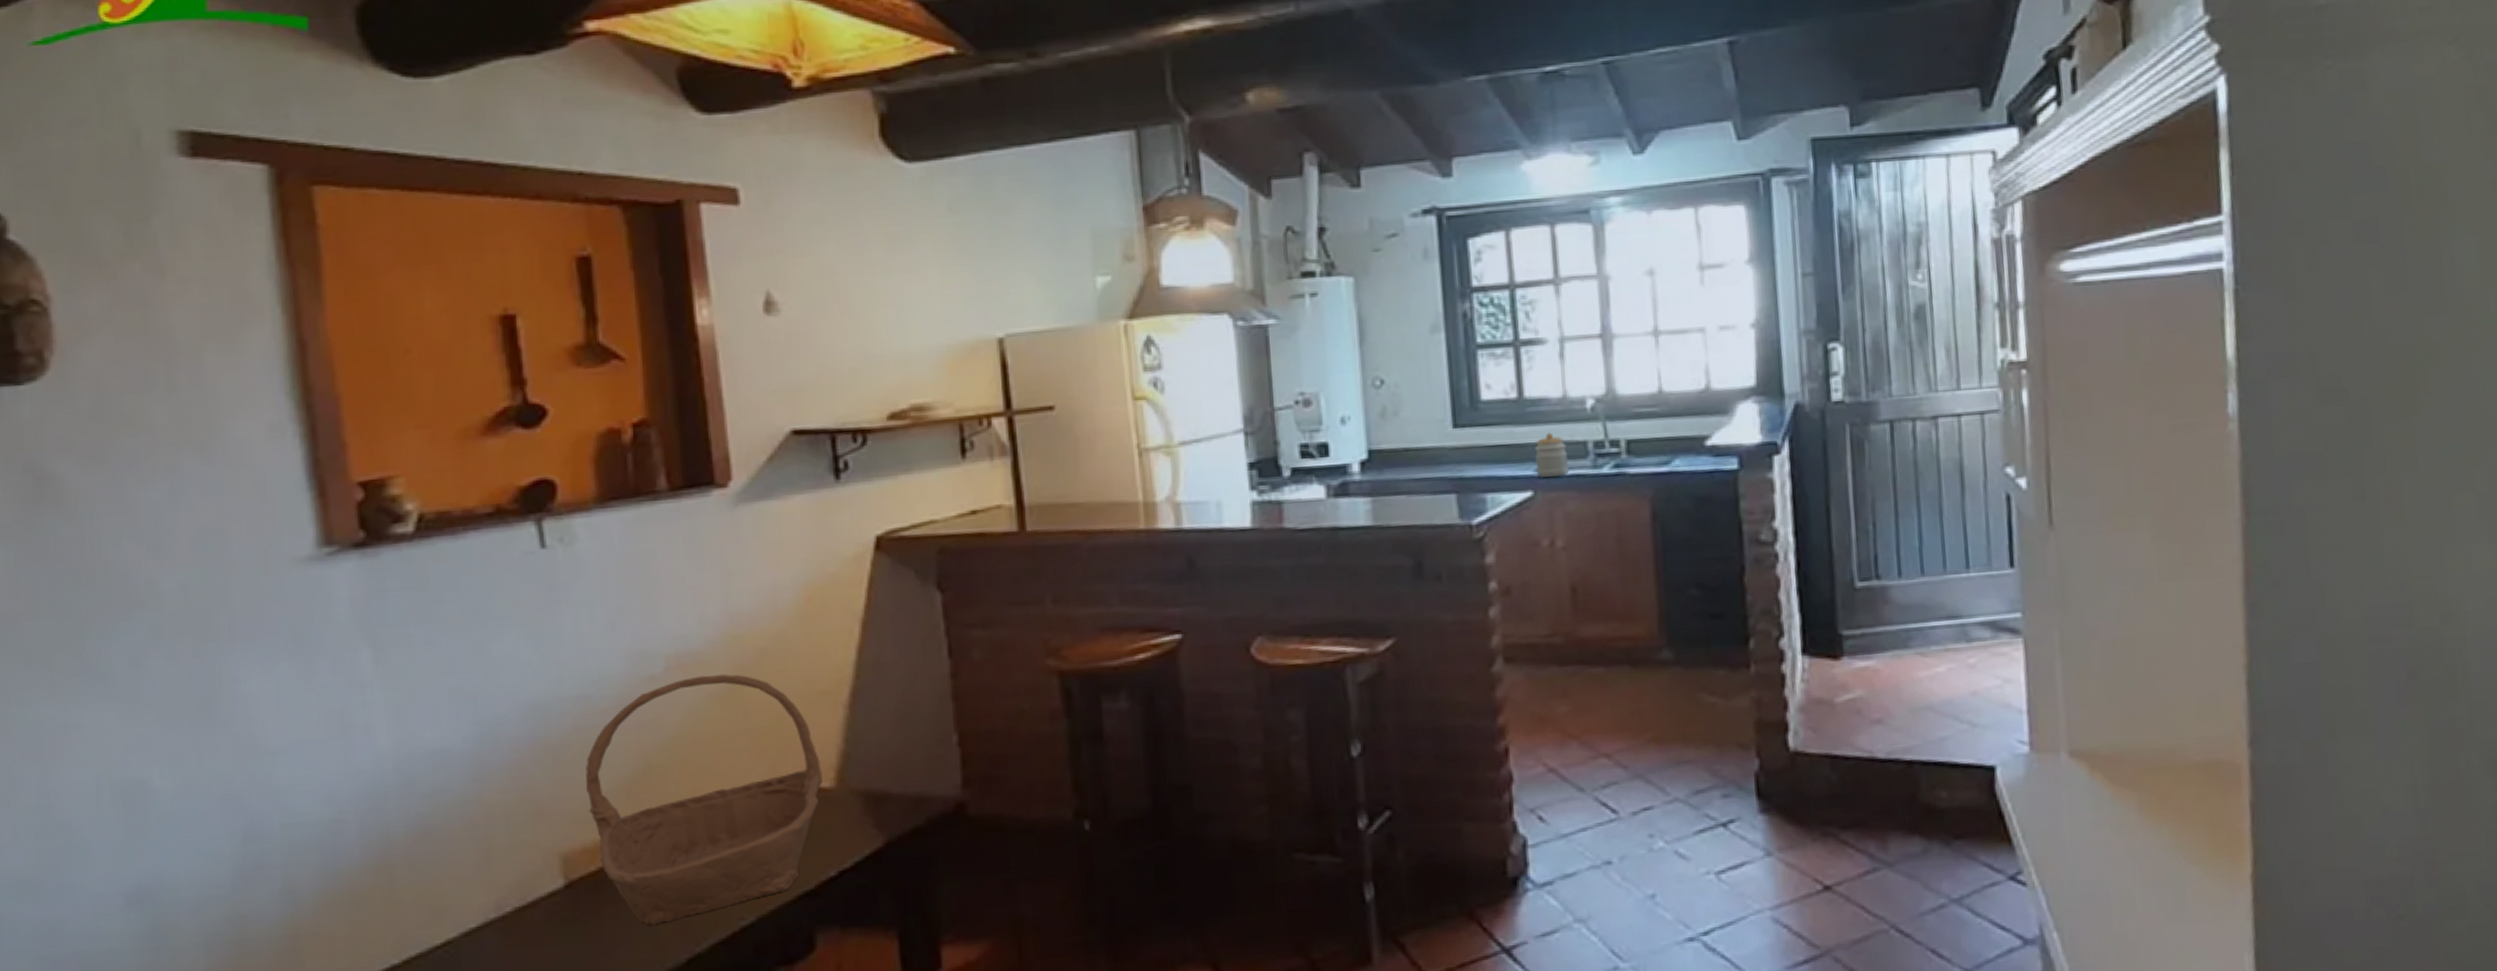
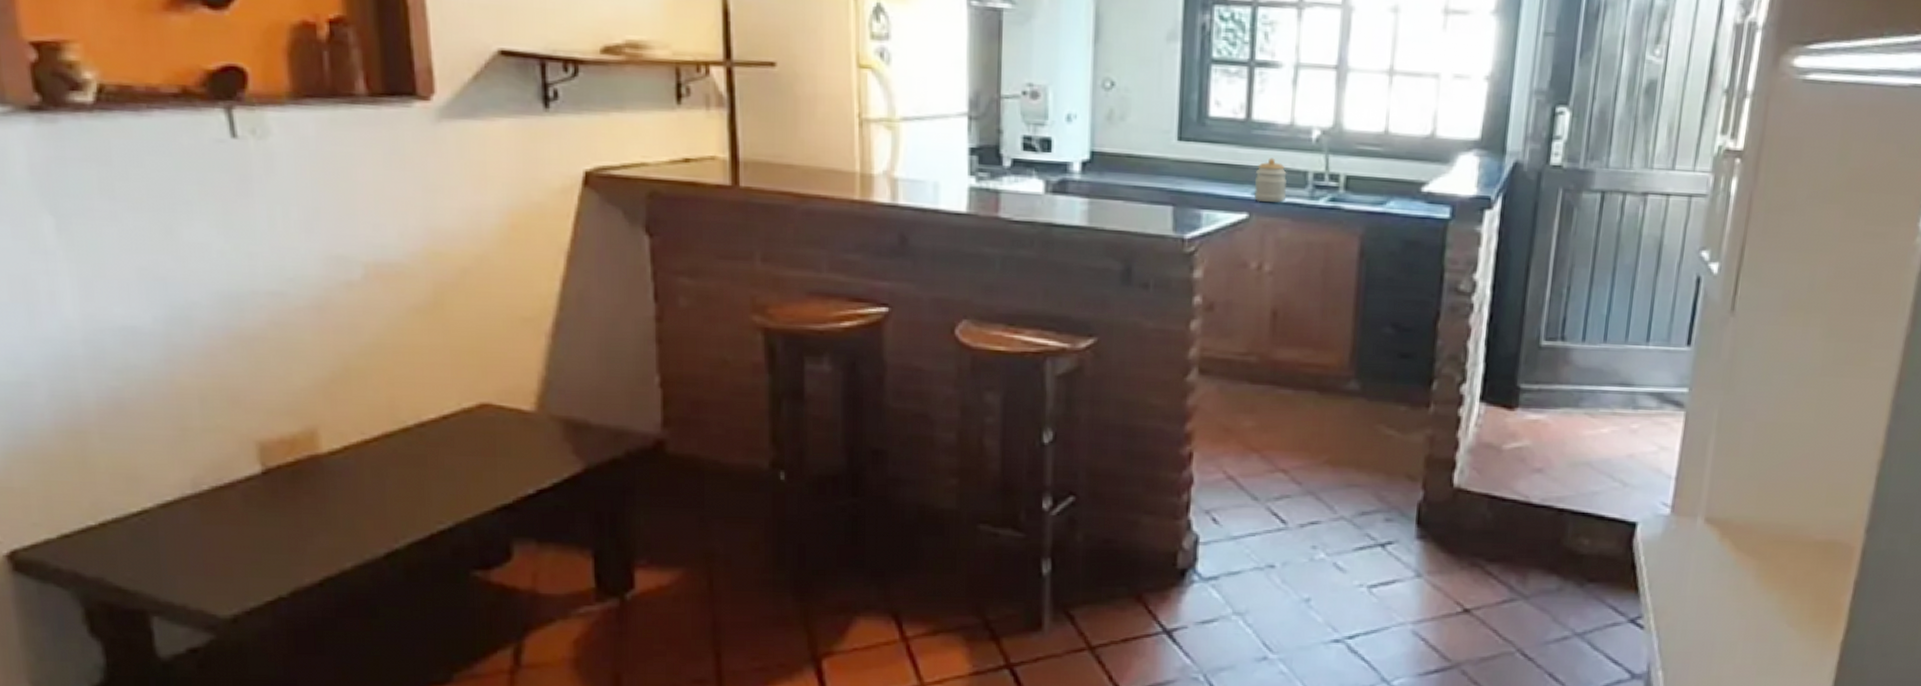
basket: present [585,673,823,926] -> none [282,287,523,519]

